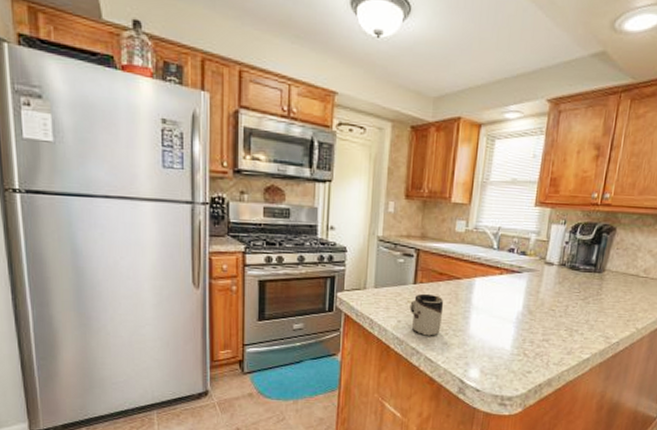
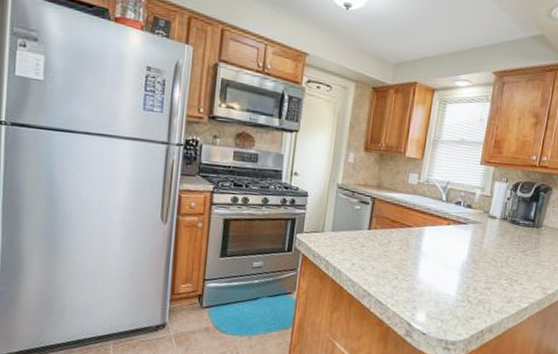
cup: present [410,294,444,336] -> none [363,239,396,280]

